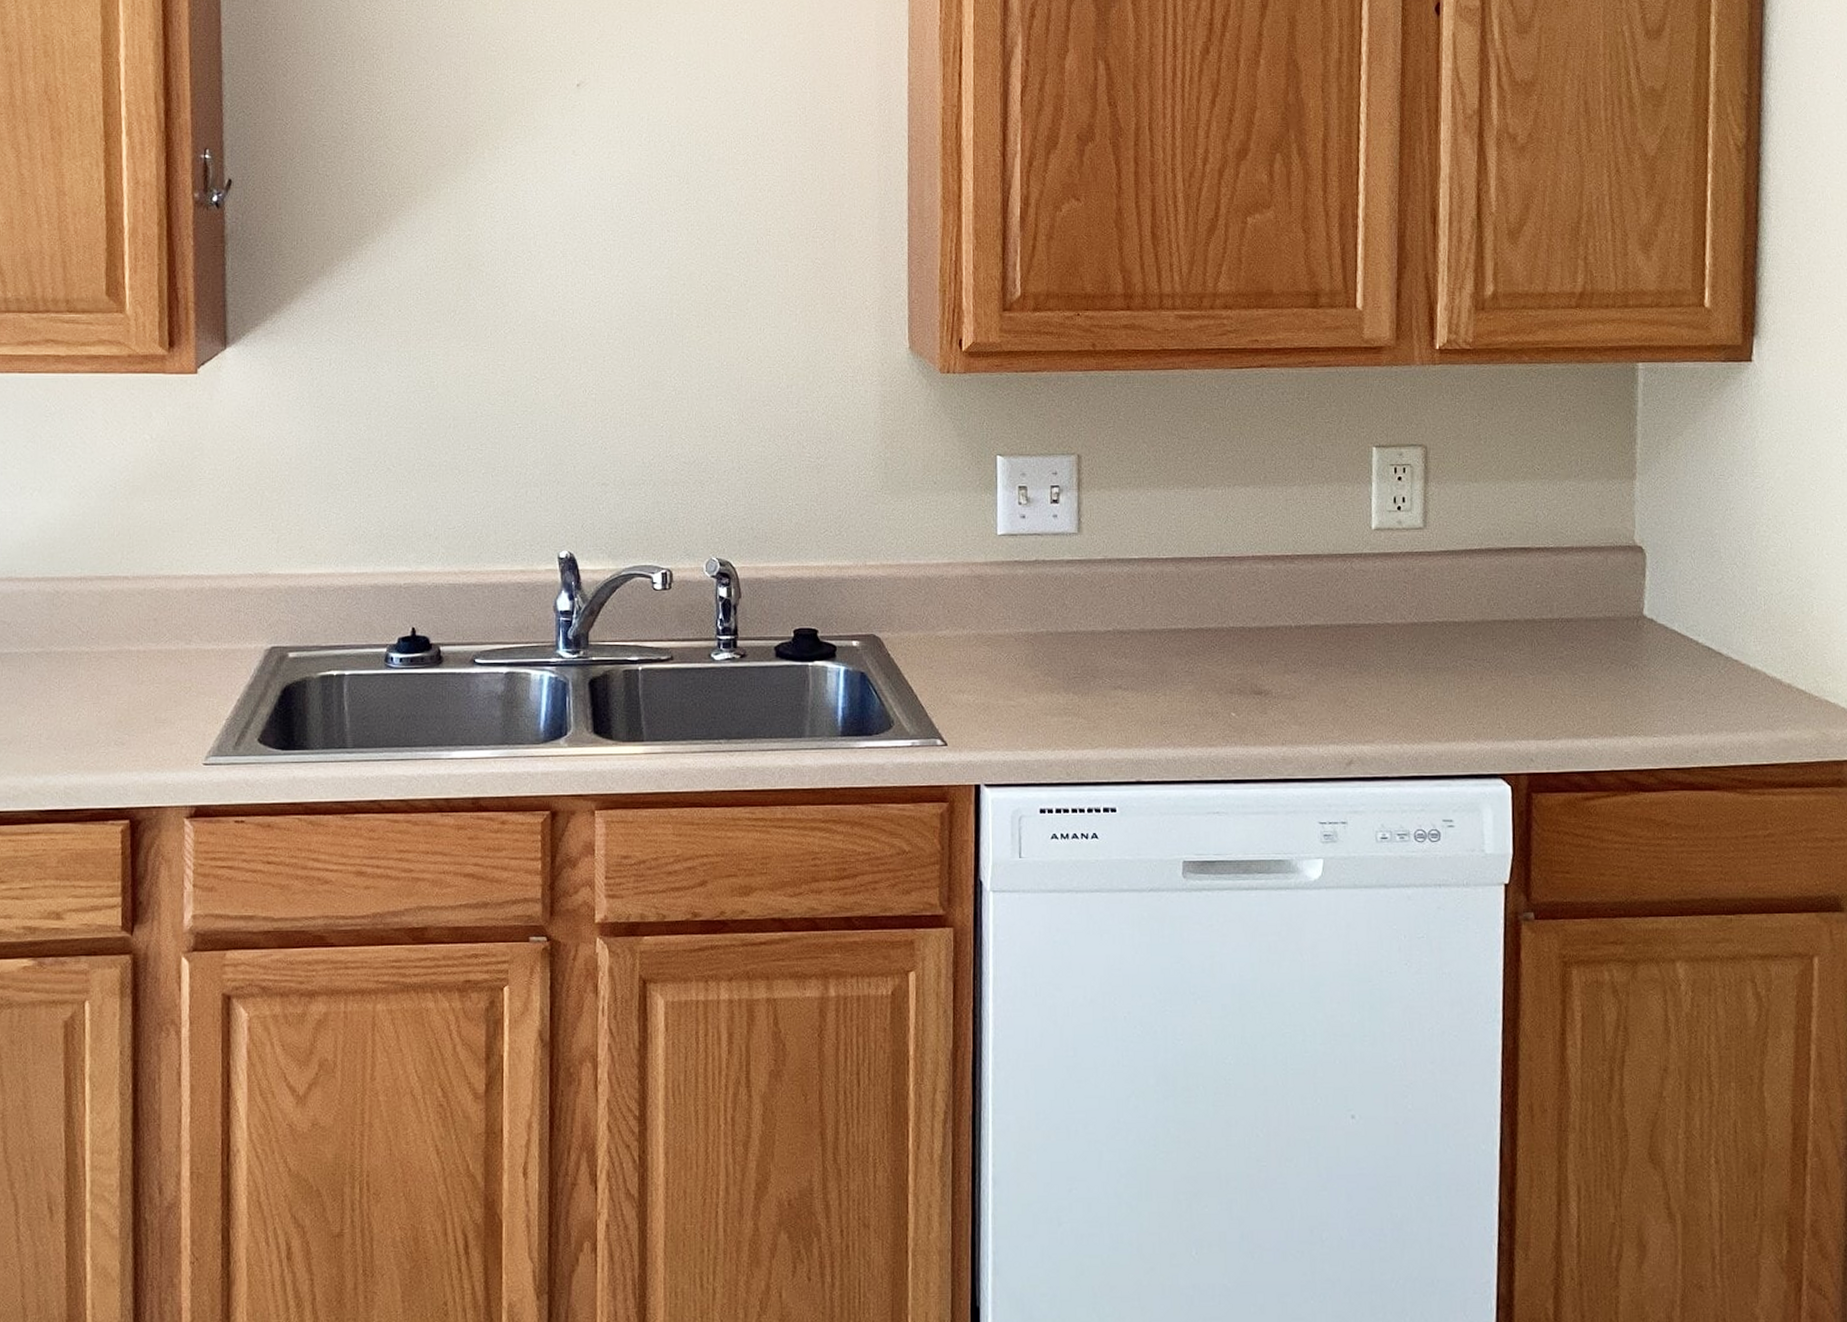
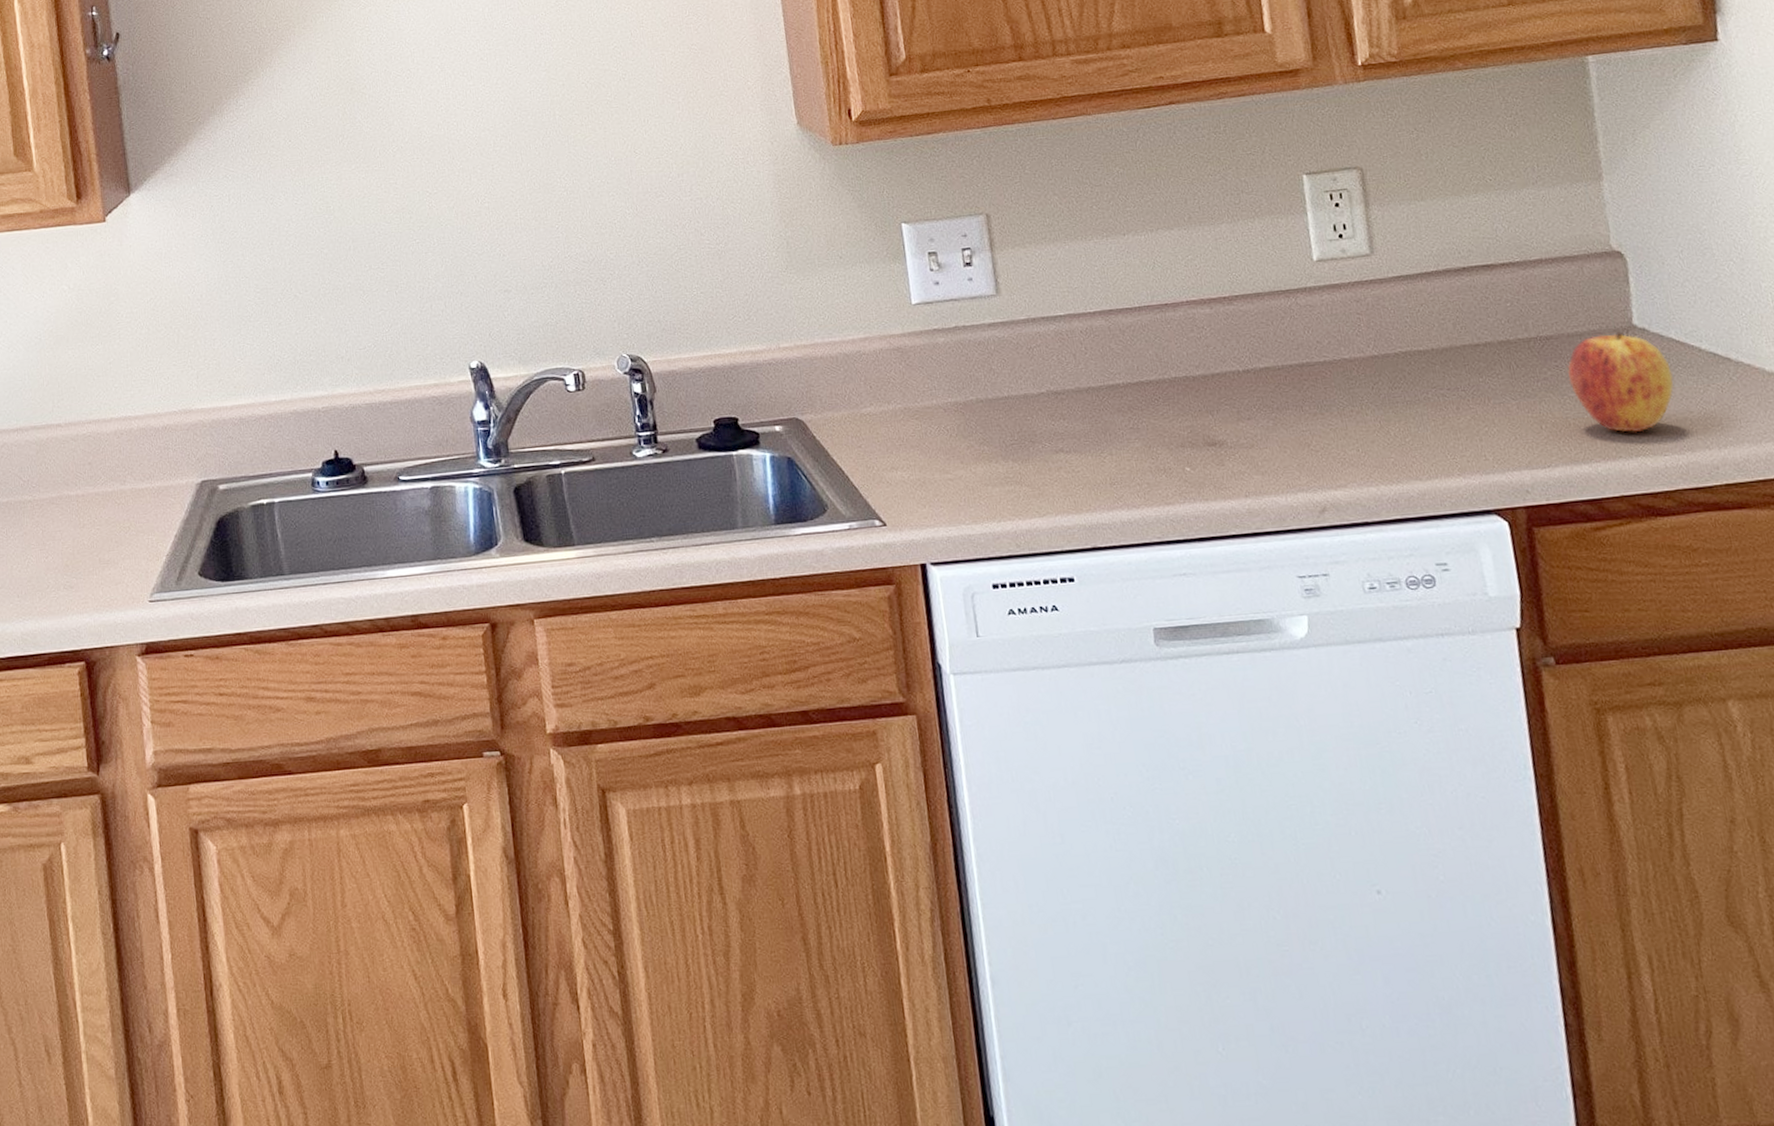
apple: none [1581,620,1671,714] -> present [1567,332,1674,433]

